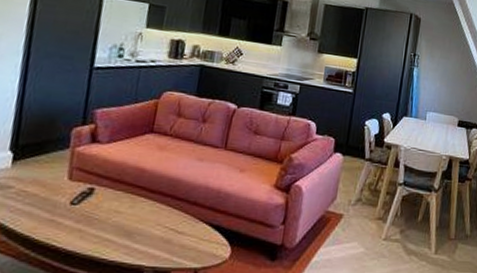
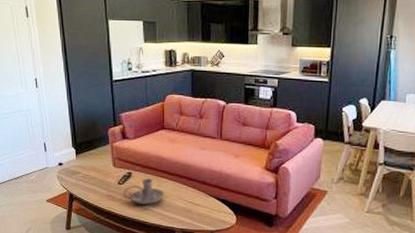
candle holder: none [74,196,138,234] -> present [123,178,165,205]

